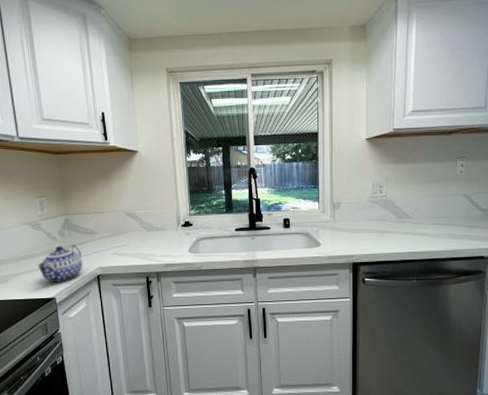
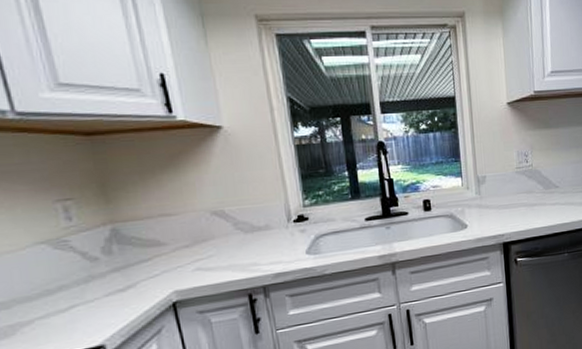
teapot: present [37,244,82,283] -> none [68,264,147,324]

